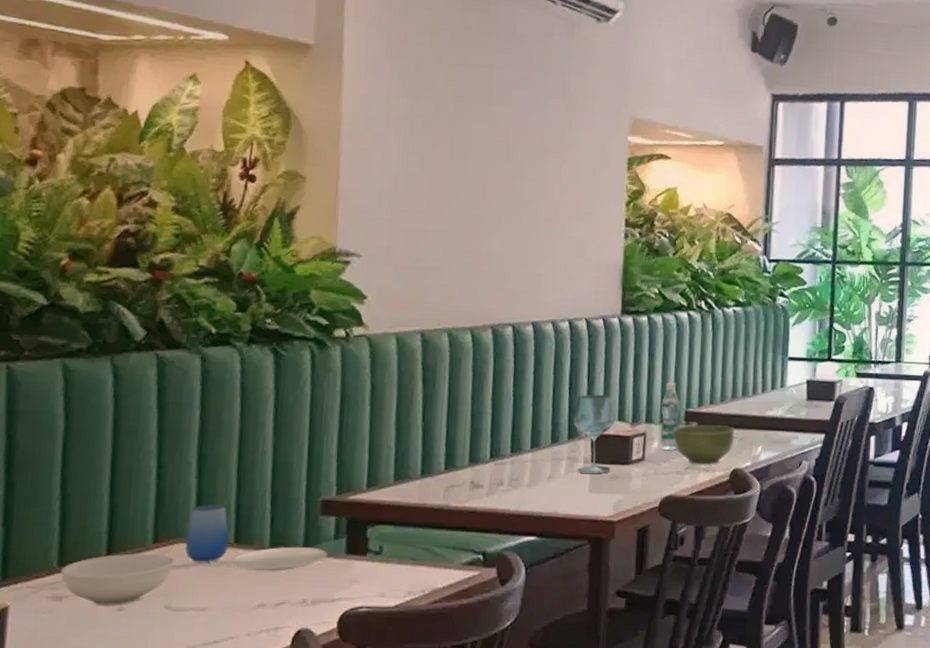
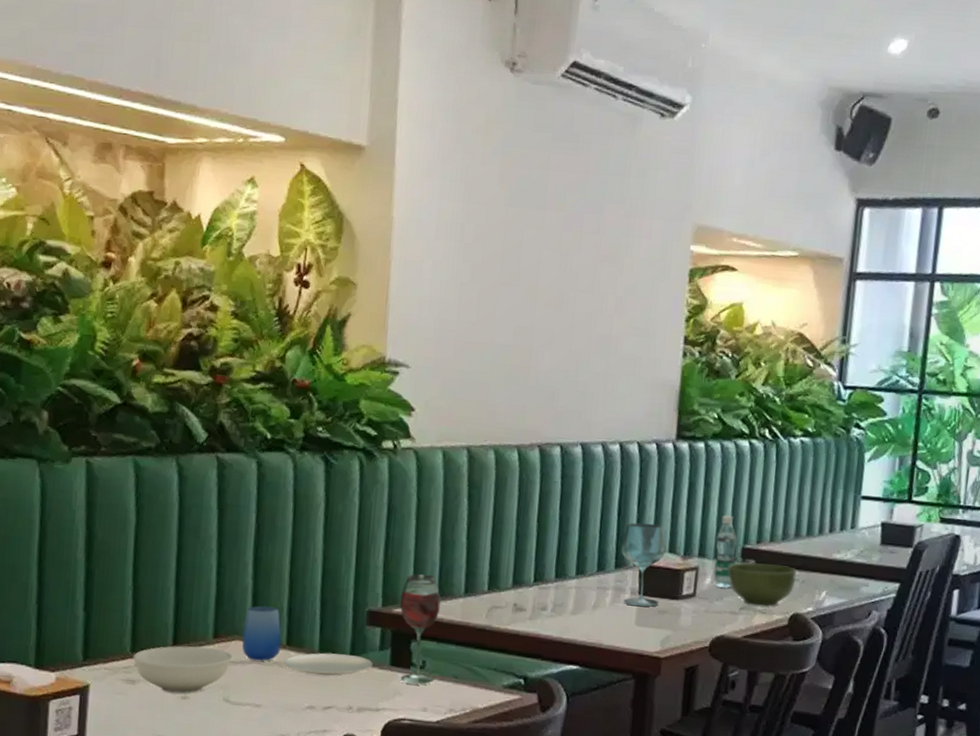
wineglass: none [355,459,397,570] -> present [400,574,441,685]

